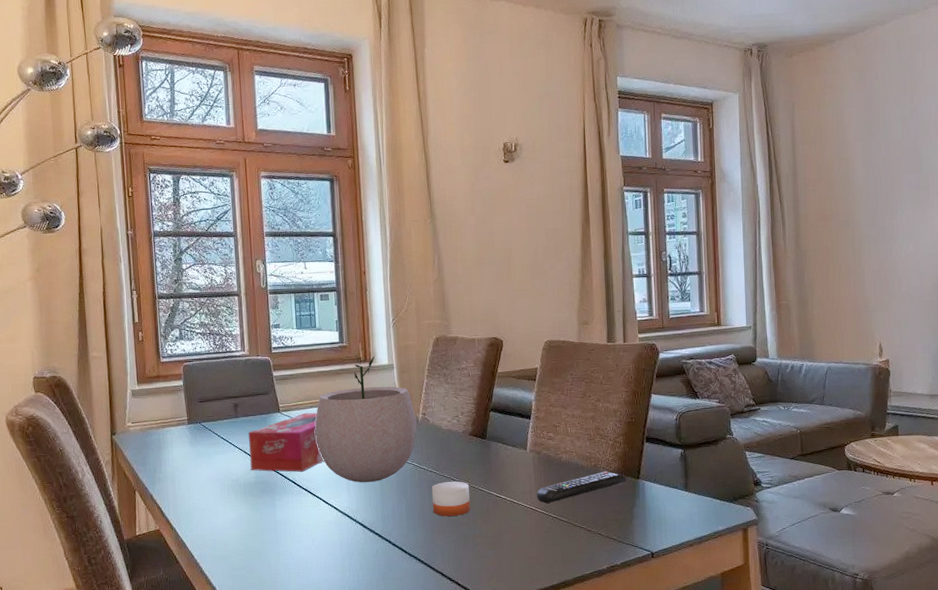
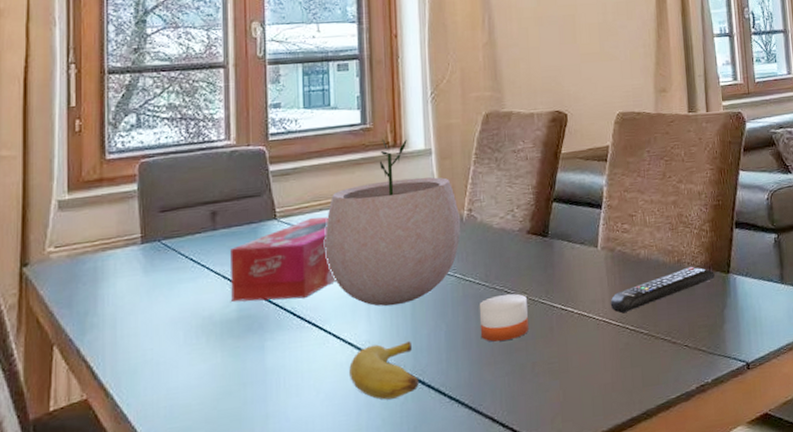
banana: none [335,510,386,551] -> present [349,341,419,400]

